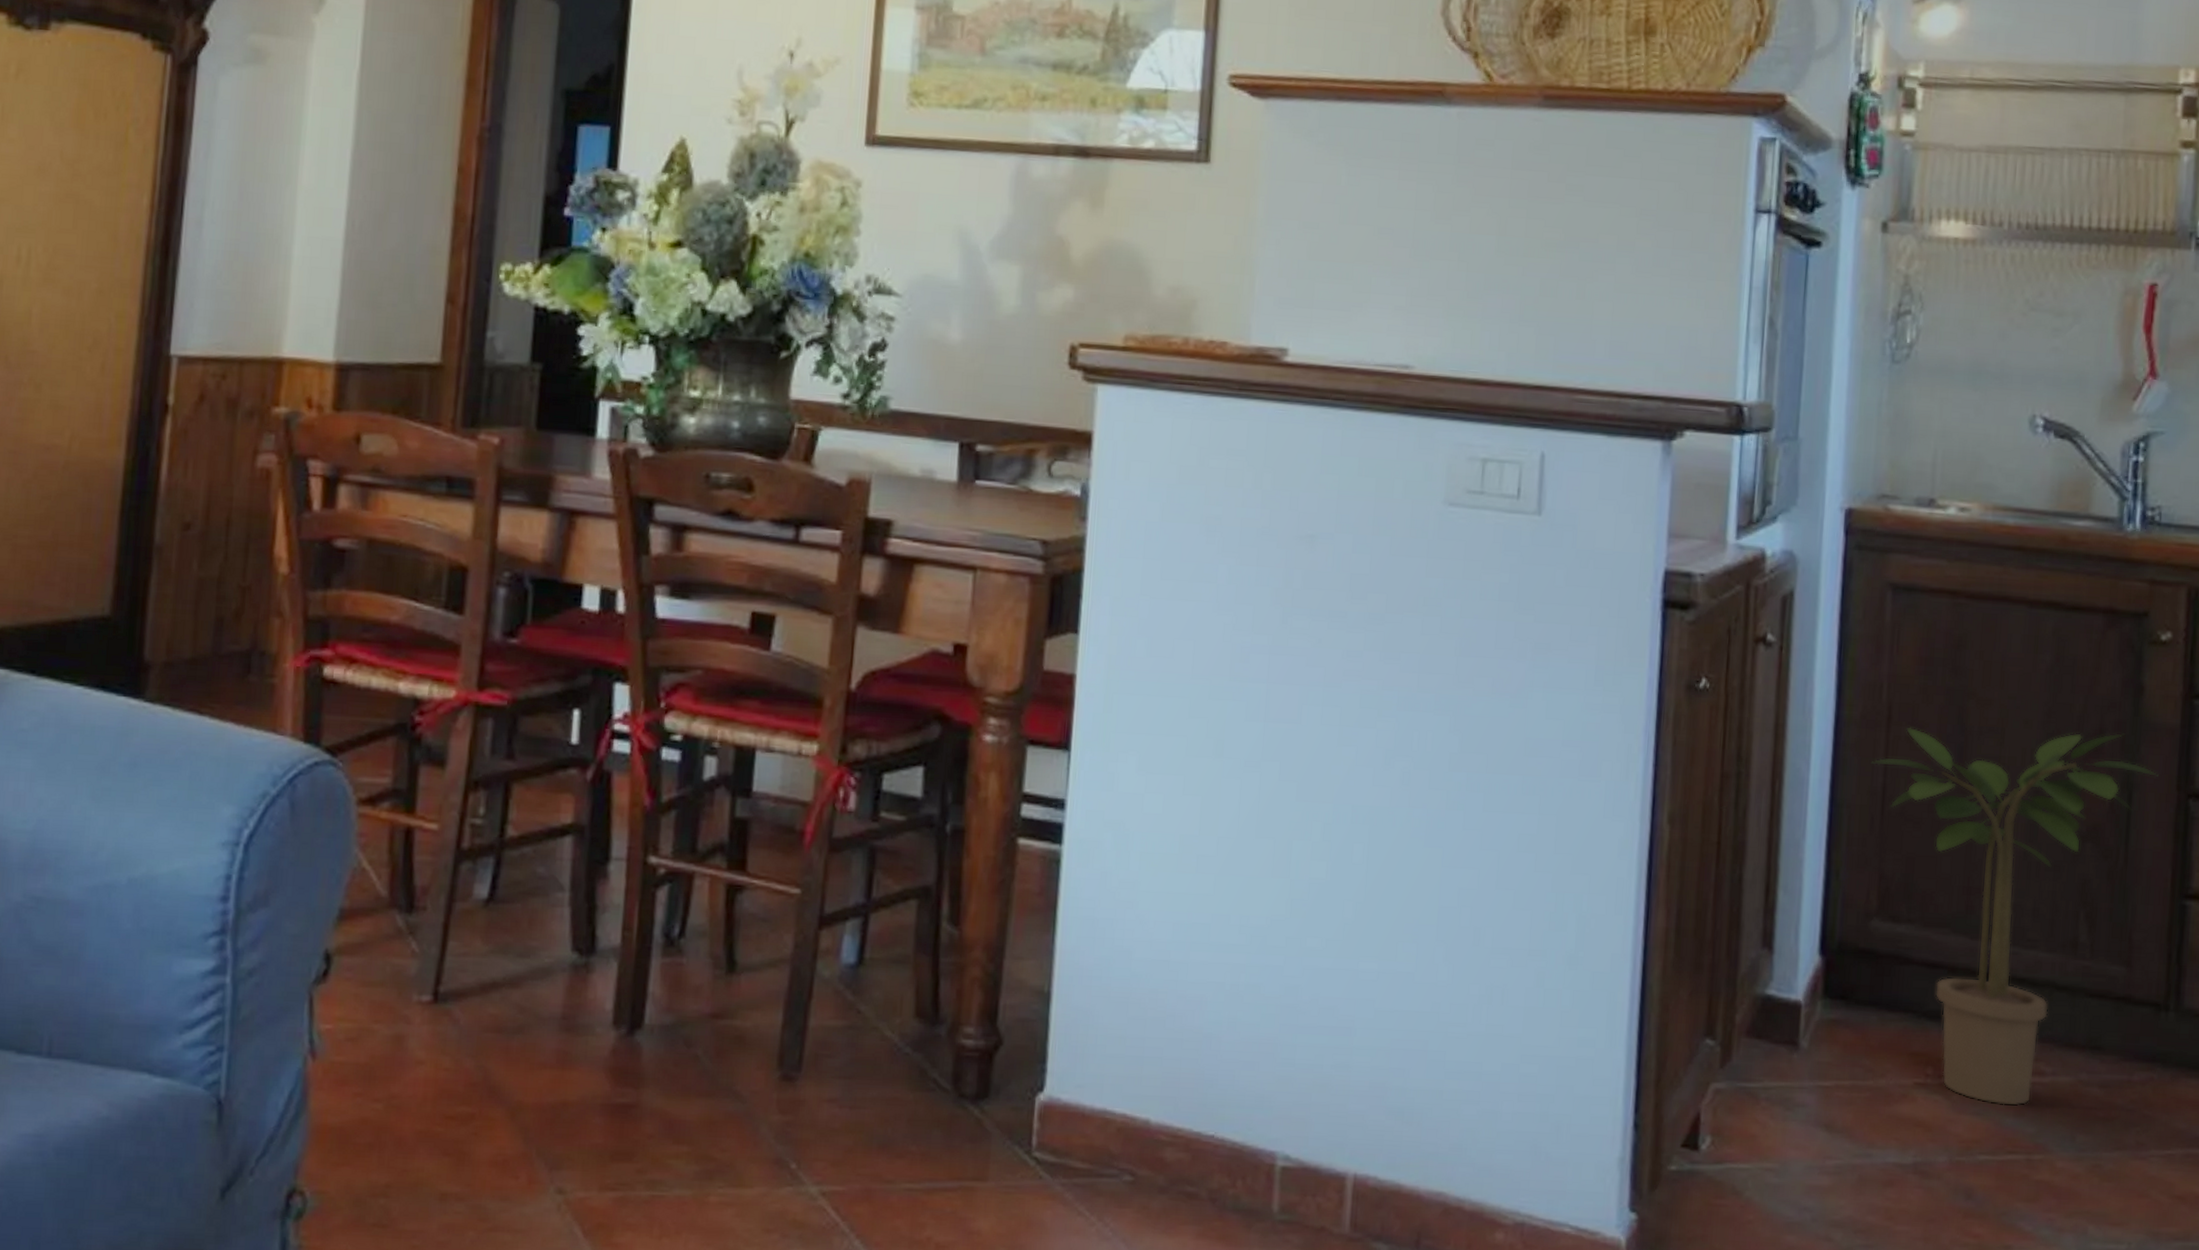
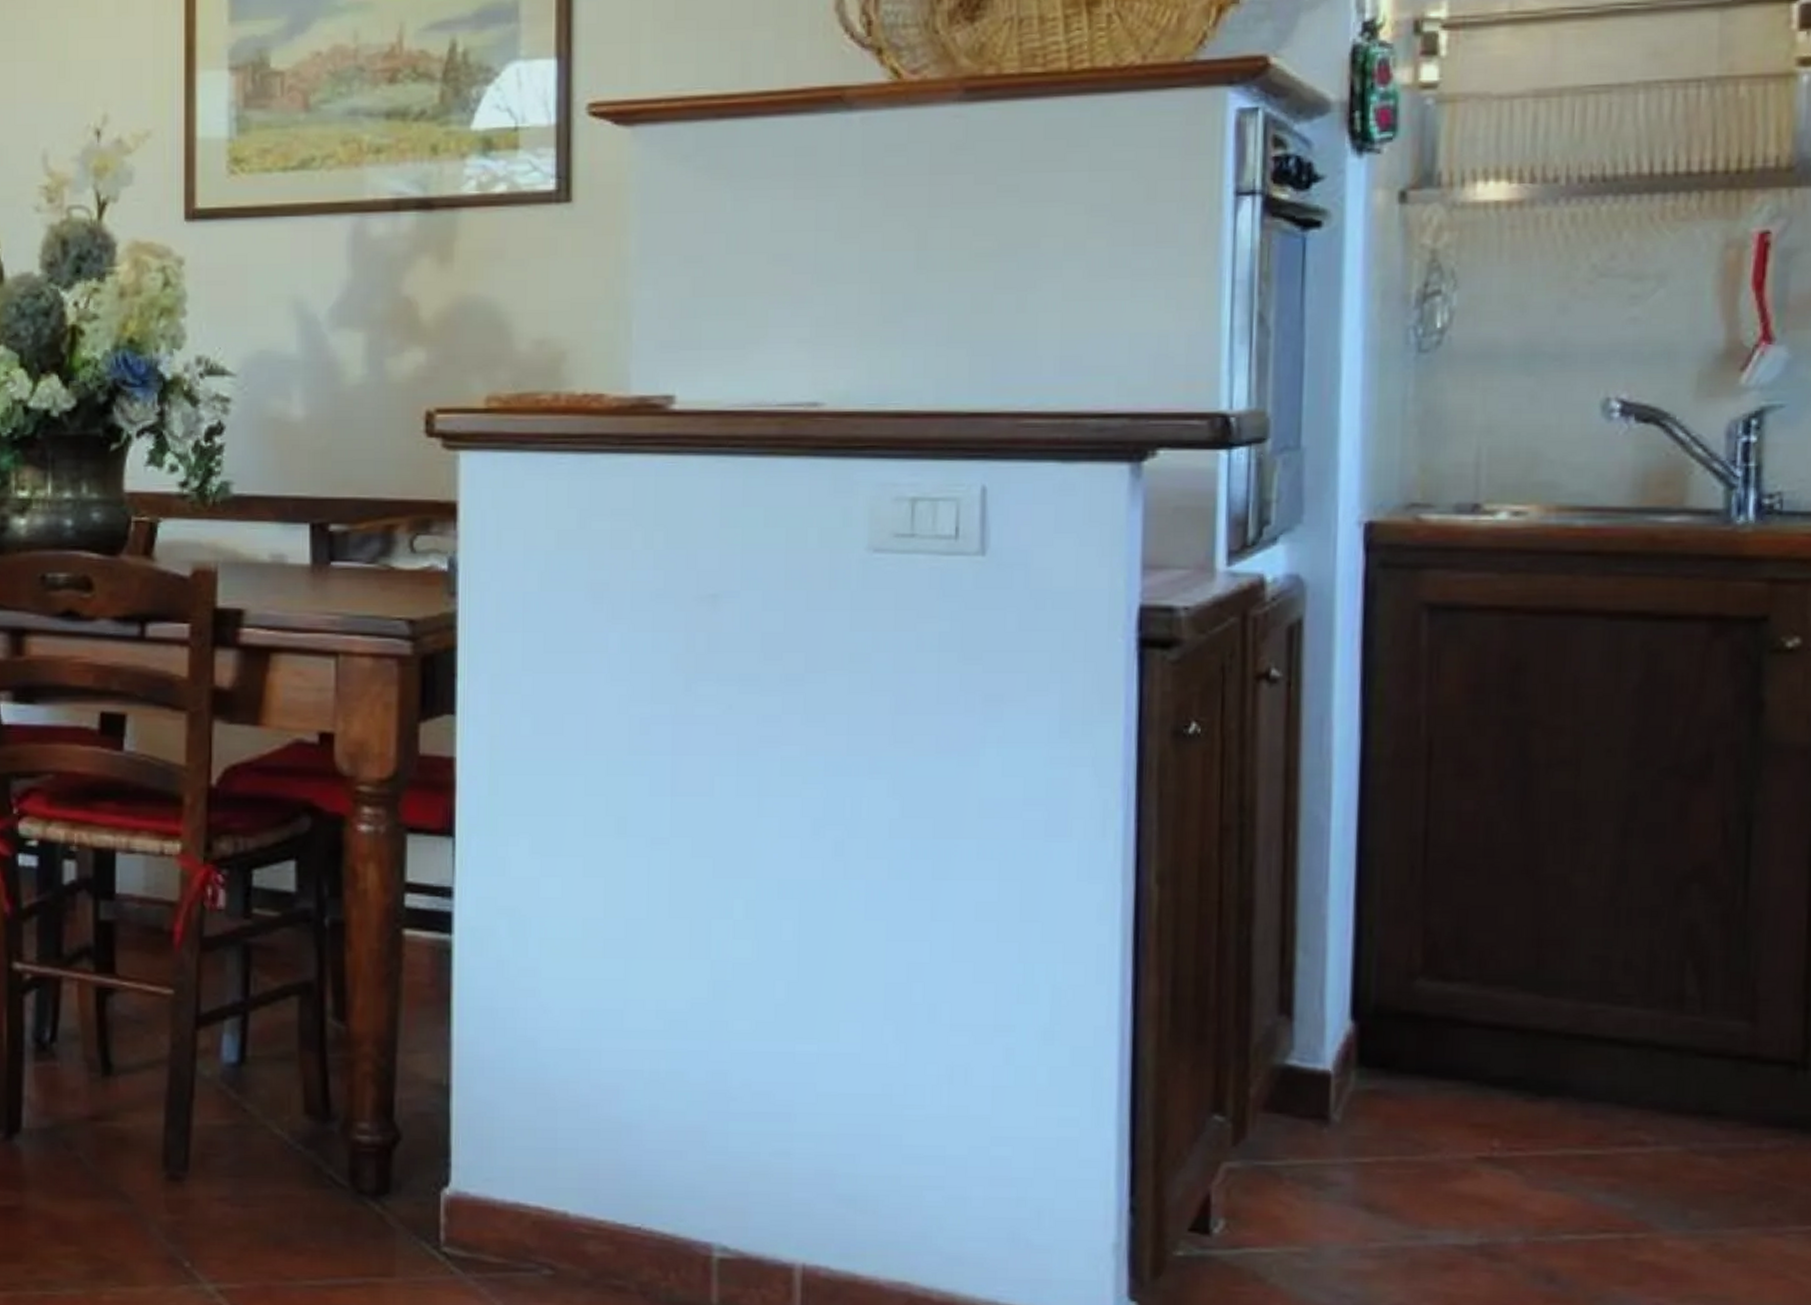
potted plant: present [1871,727,2158,1106] -> none [1408,757,1787,1180]

